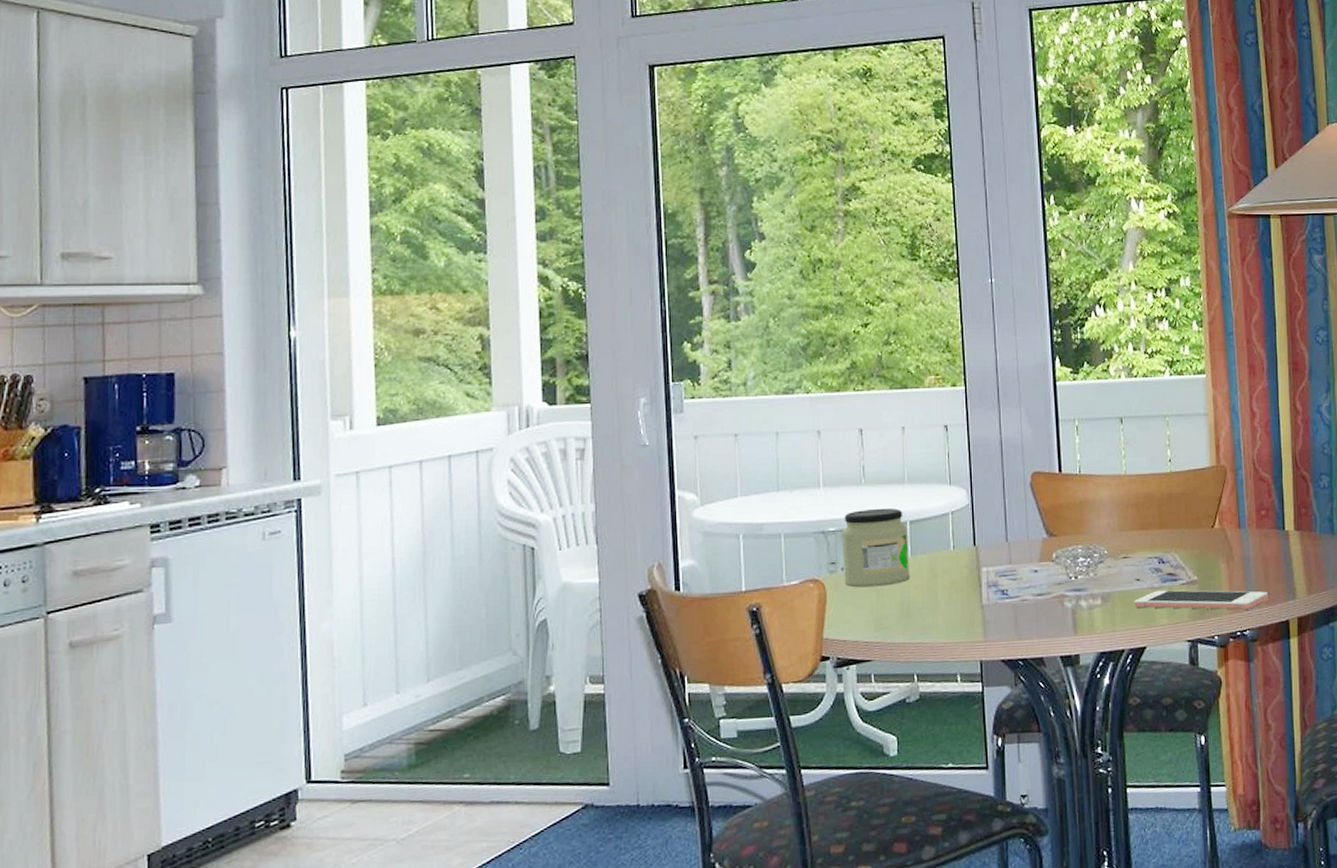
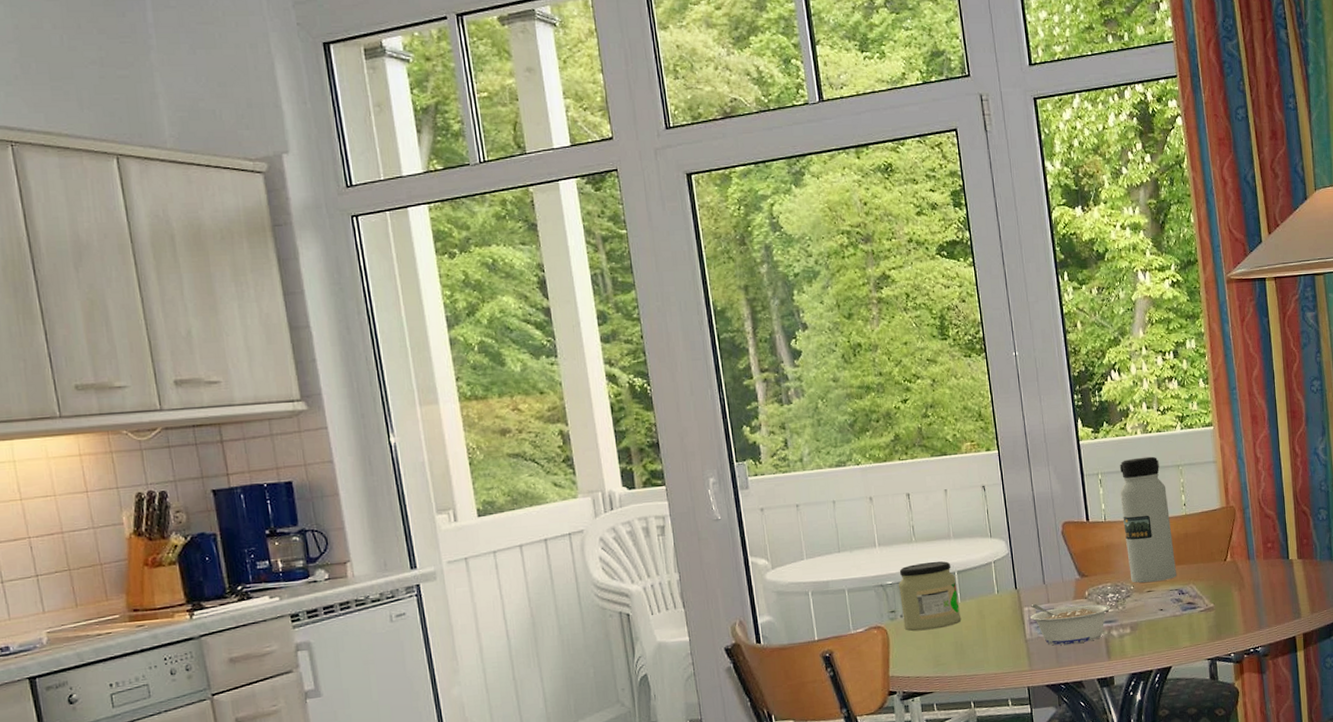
legume: none [989,564,1081,615] -> present [1030,604,1111,646]
water bottle: none [1098,404,1157,548] -> present [1119,456,1176,583]
cell phone: present [1135,589,1269,610] -> none [1159,613,1277,634]

